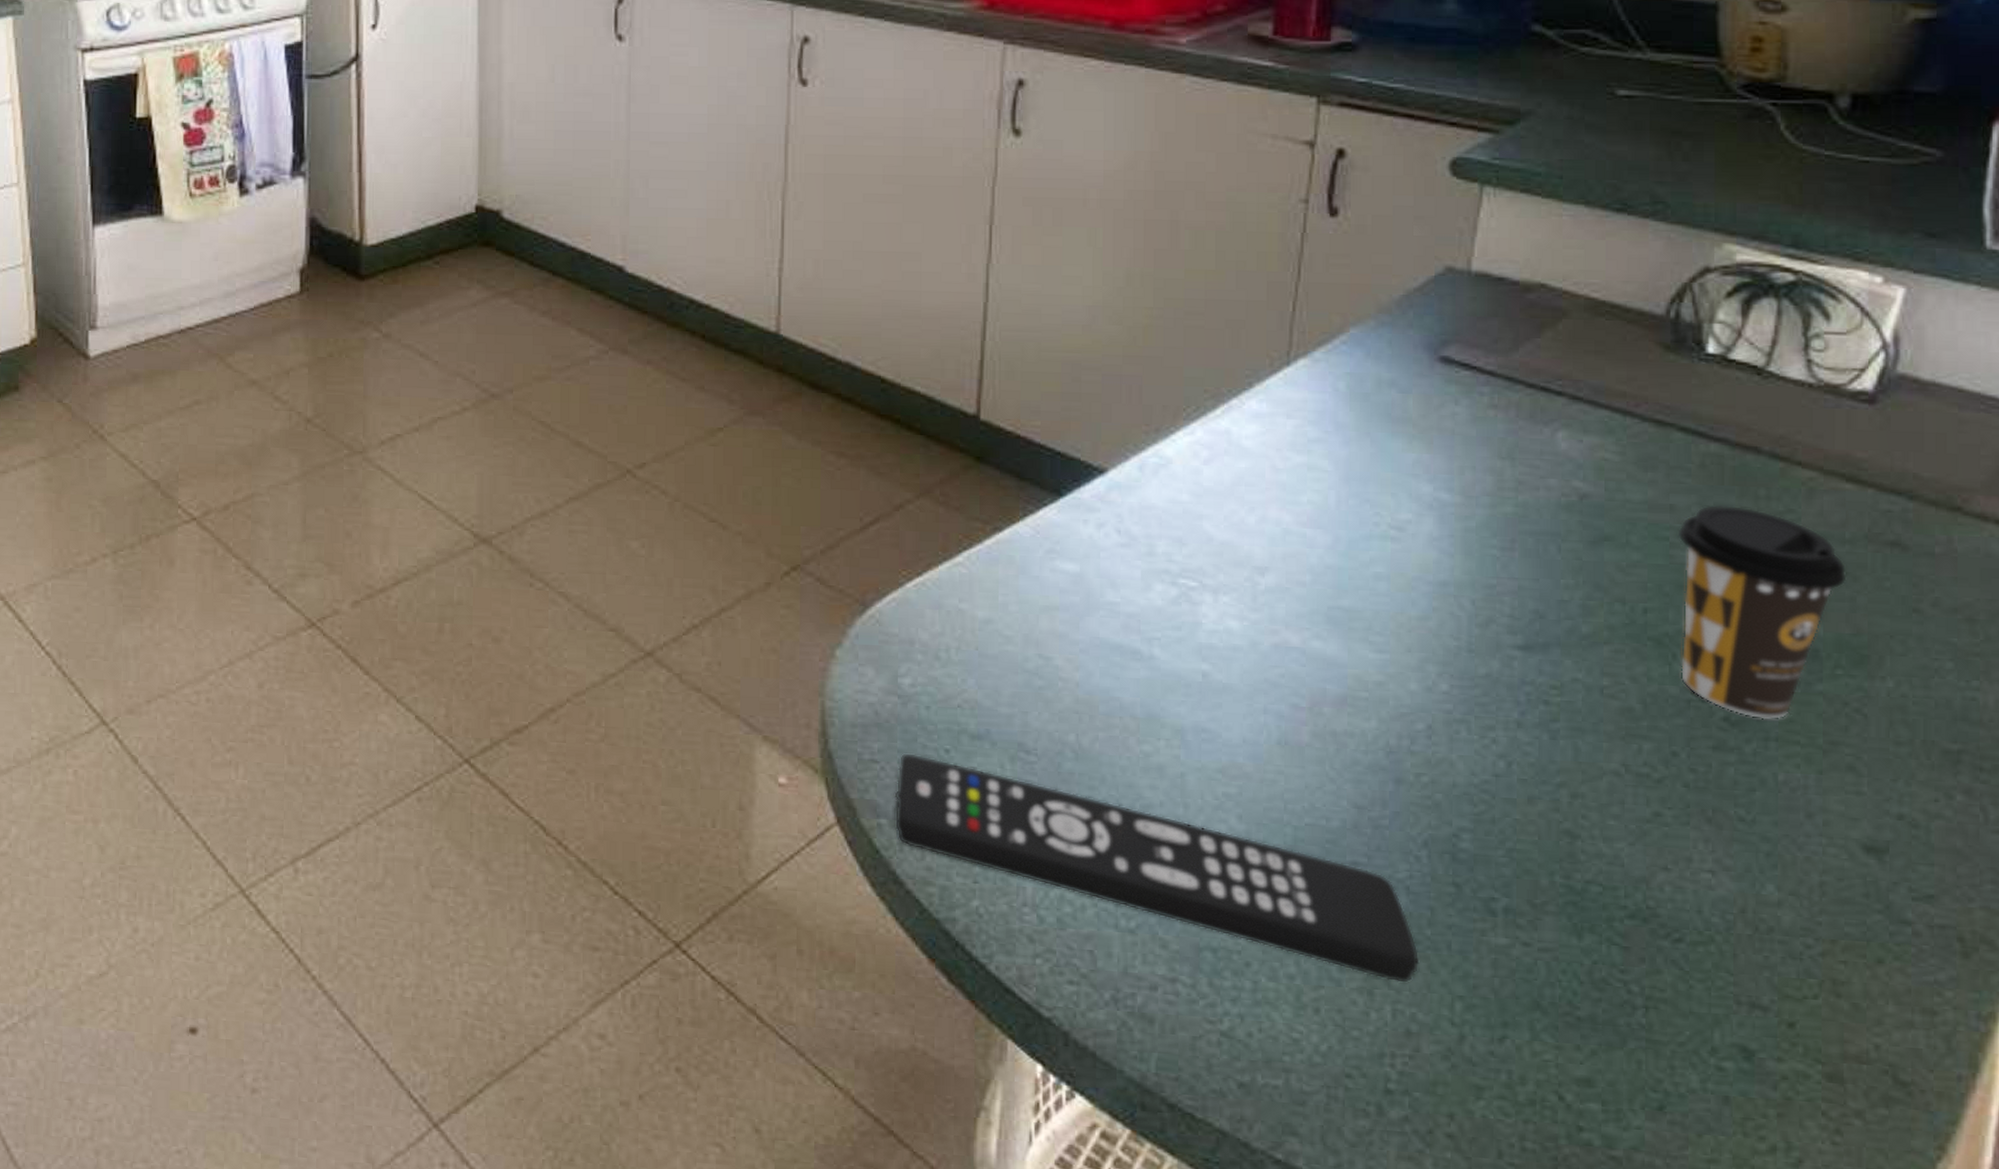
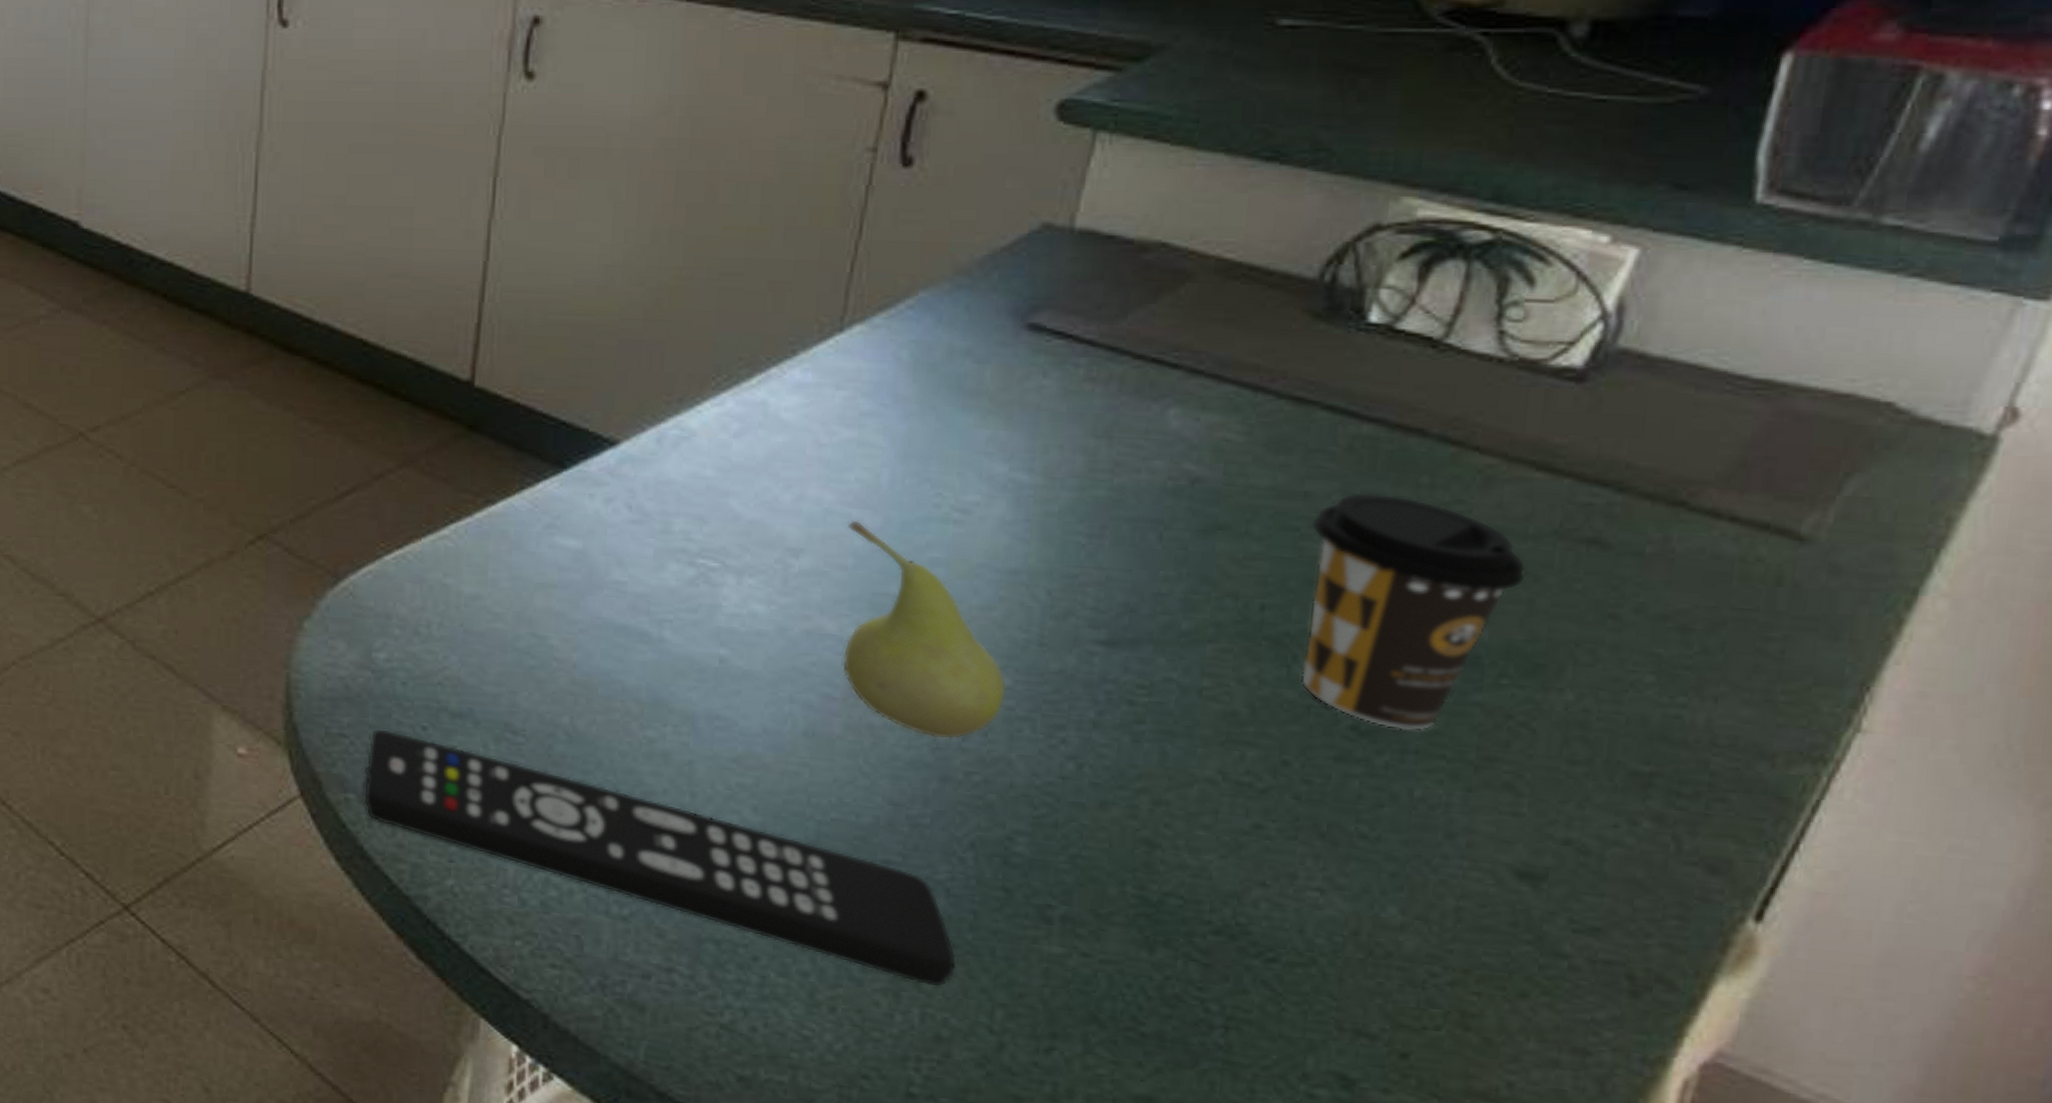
fruit: none [1304,539,1444,744] -> present [841,519,1007,740]

